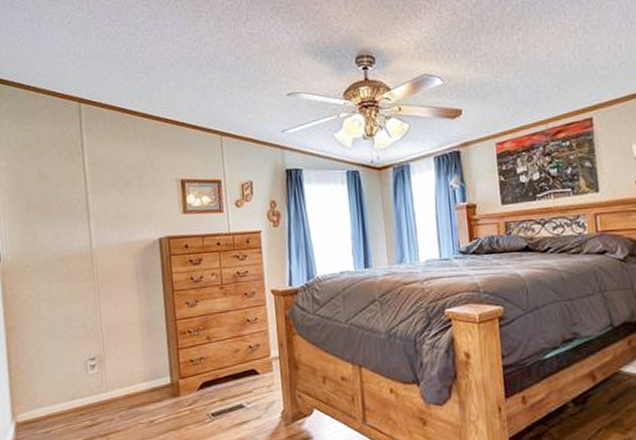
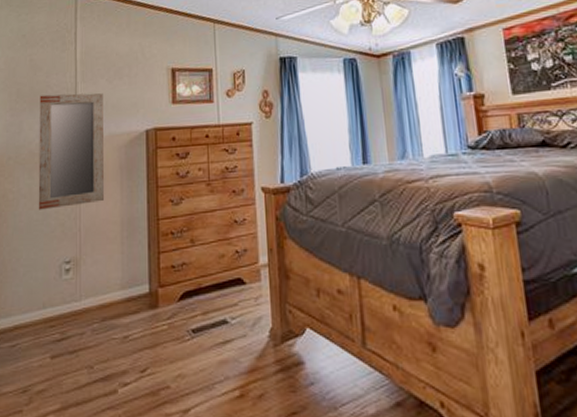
home mirror: none [51,203,124,313] -> present [38,93,105,210]

